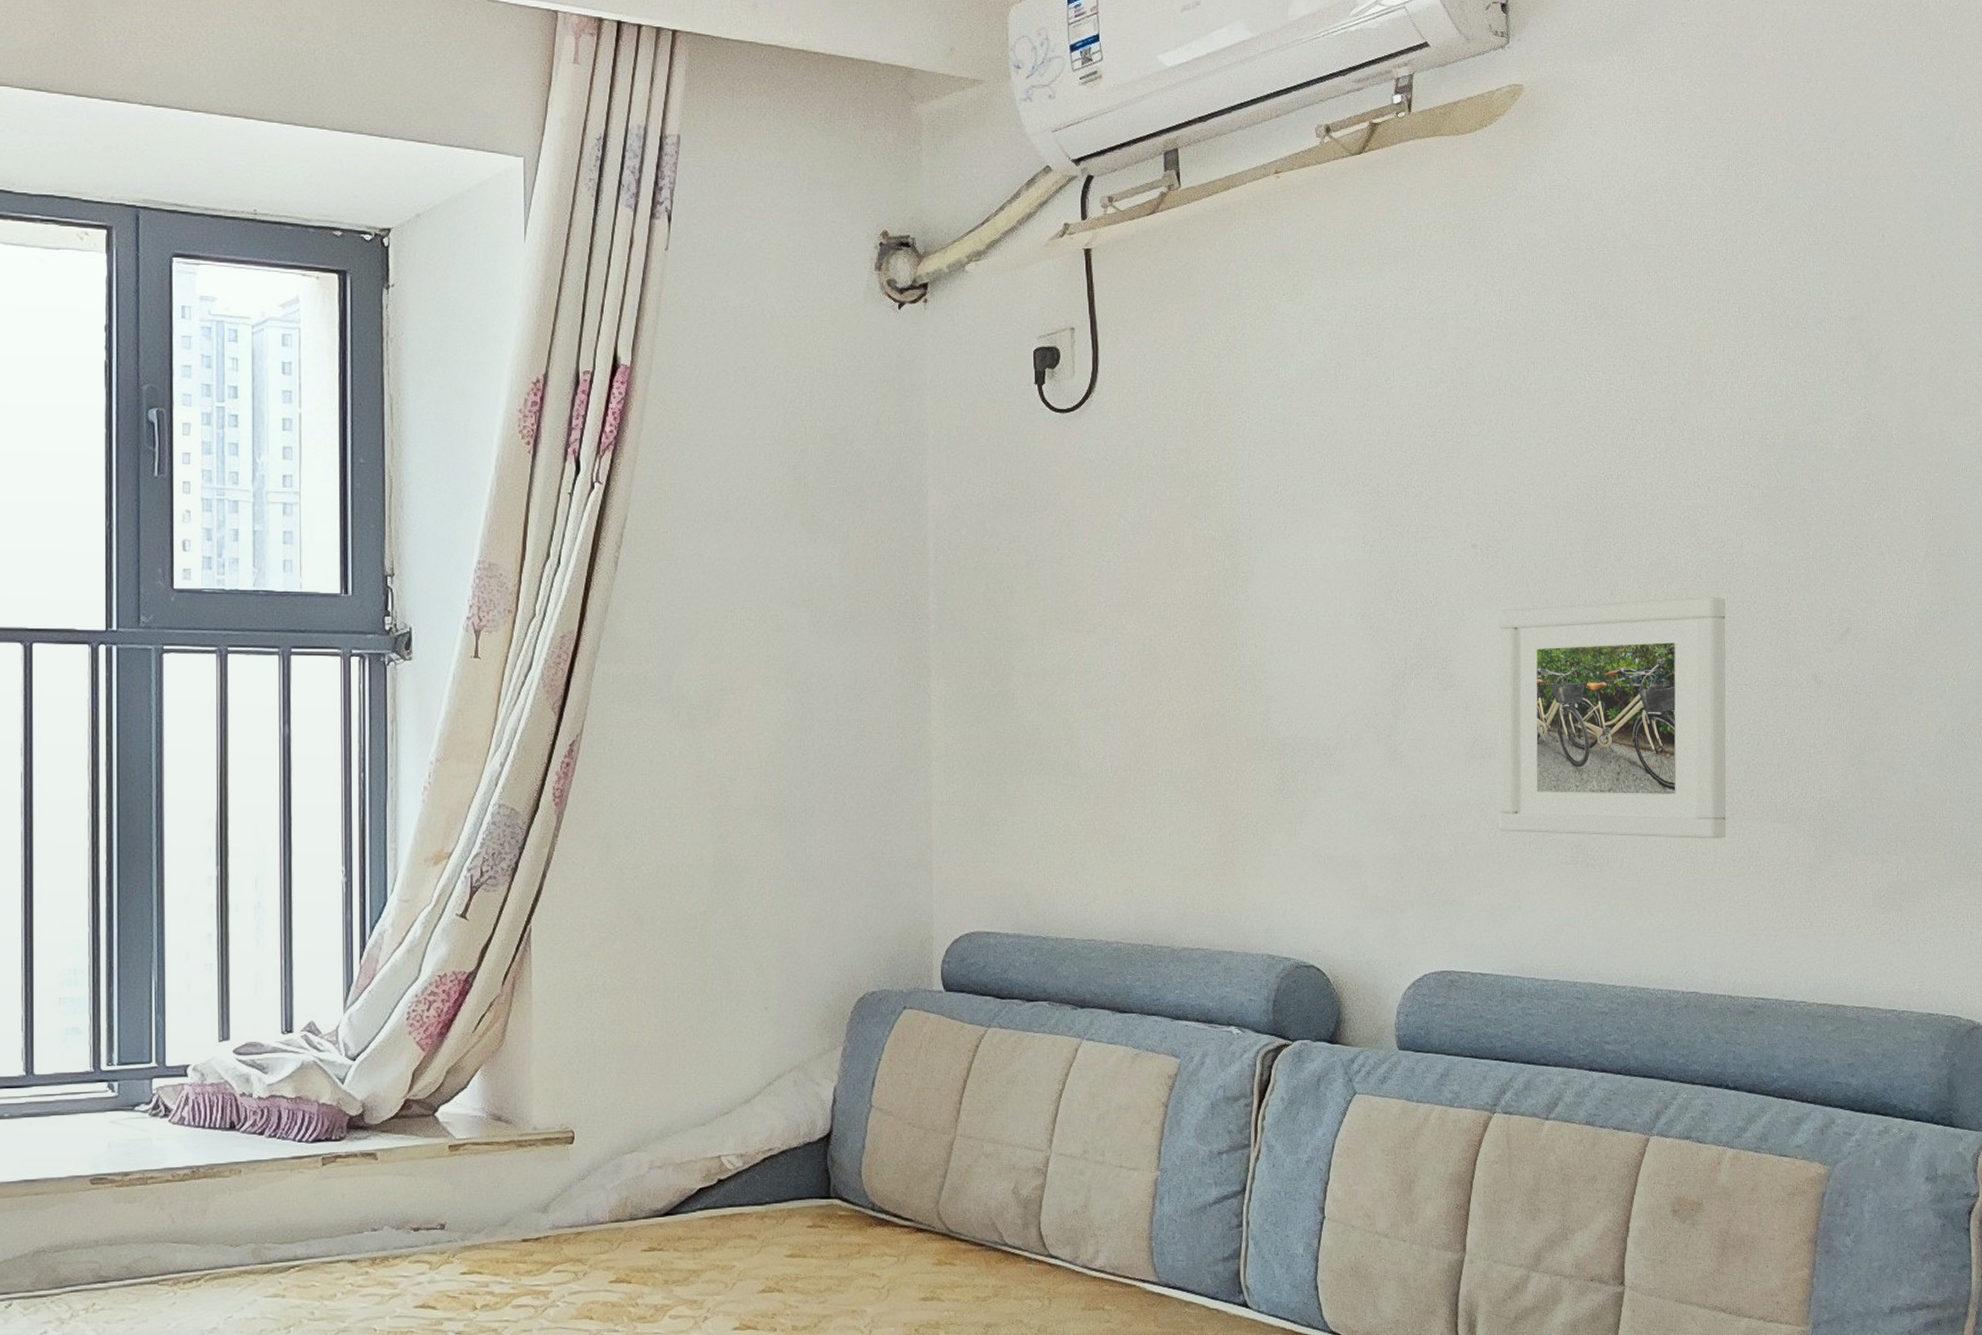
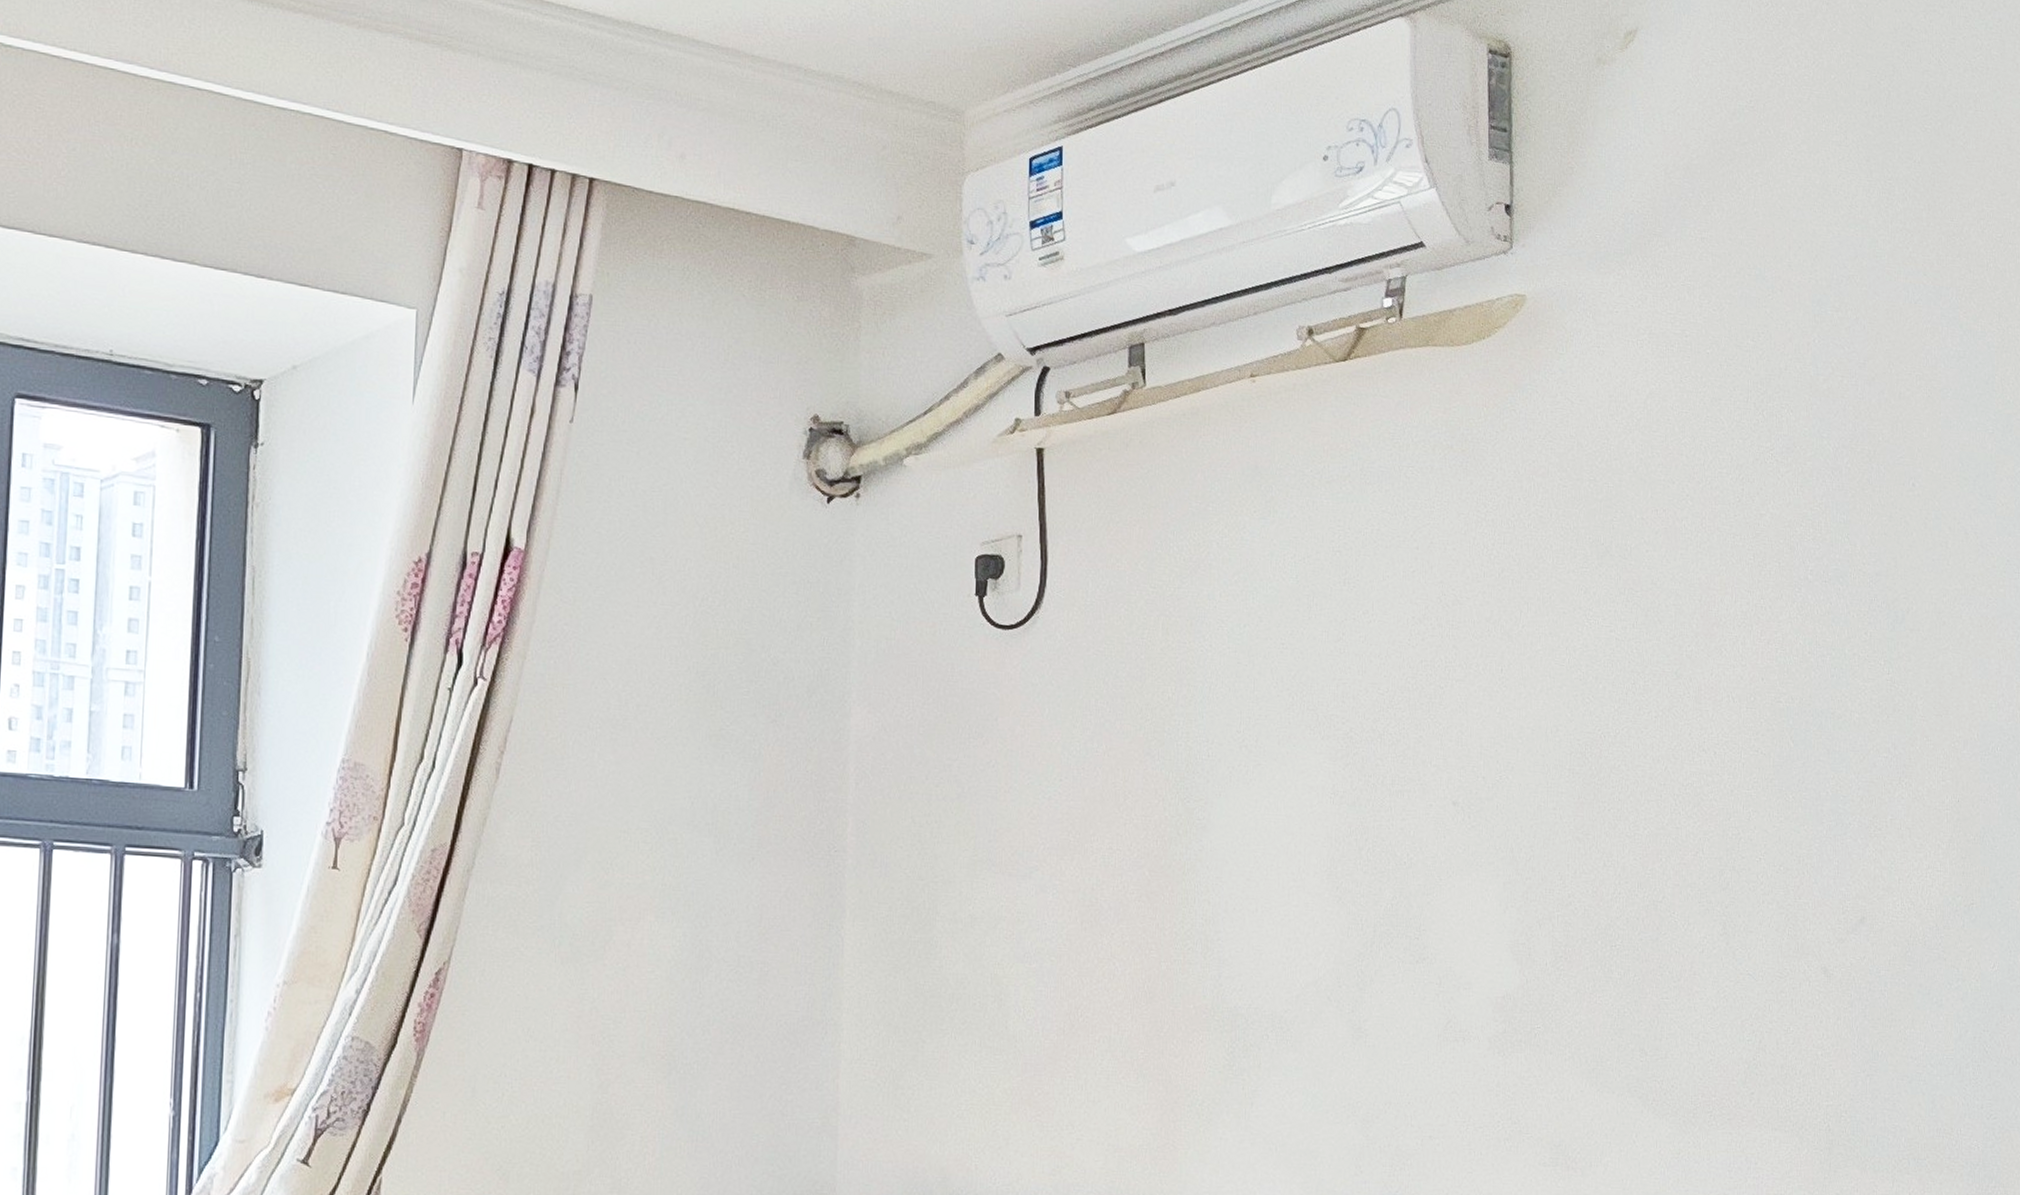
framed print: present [1497,597,1726,839] -> none [1471,874,1729,1146]

